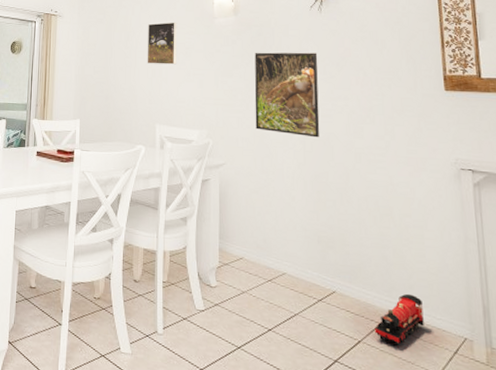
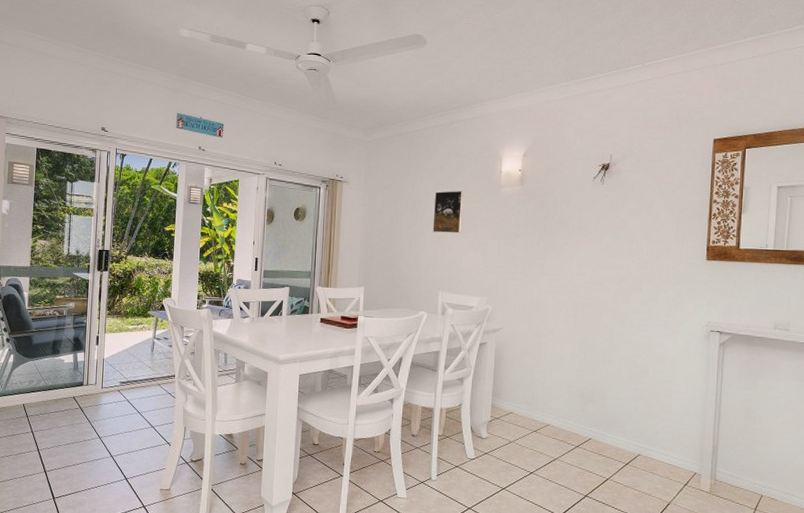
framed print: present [254,52,320,138] -> none [532,222,596,304]
toy train: present [374,293,424,347] -> none [621,438,664,483]

